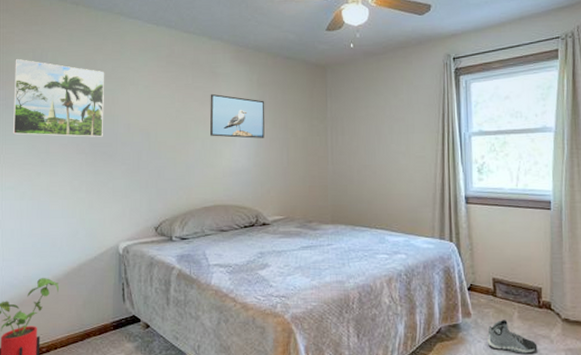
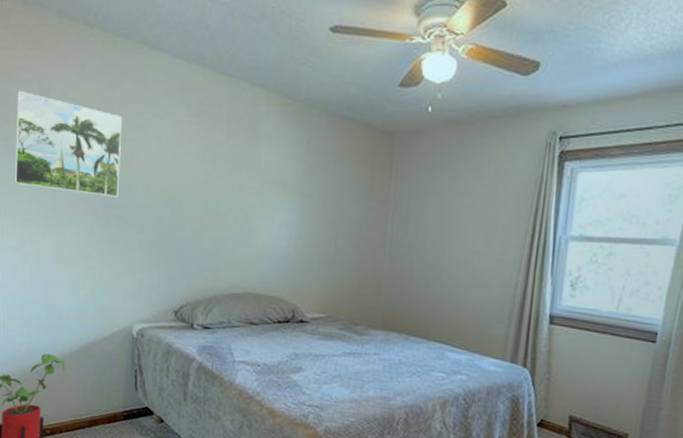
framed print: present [209,93,265,139] -> none [244,155,314,218]

